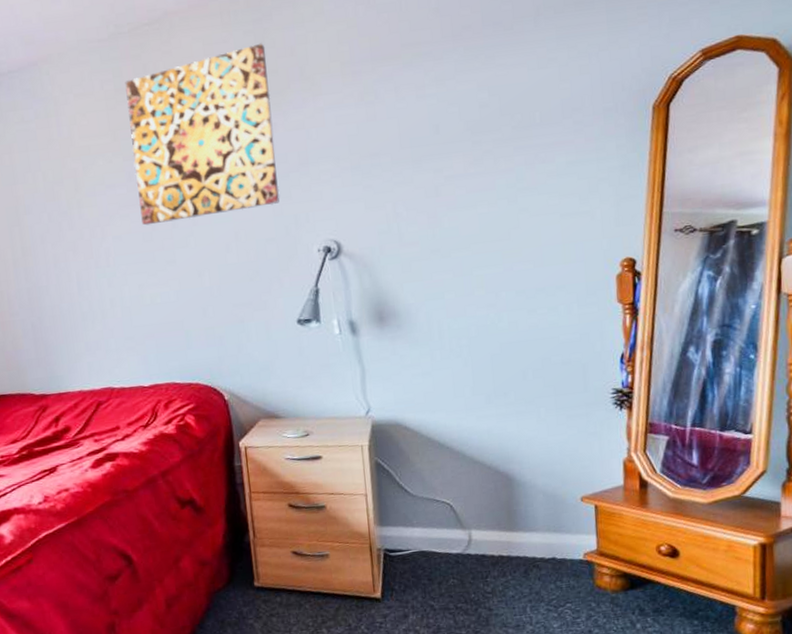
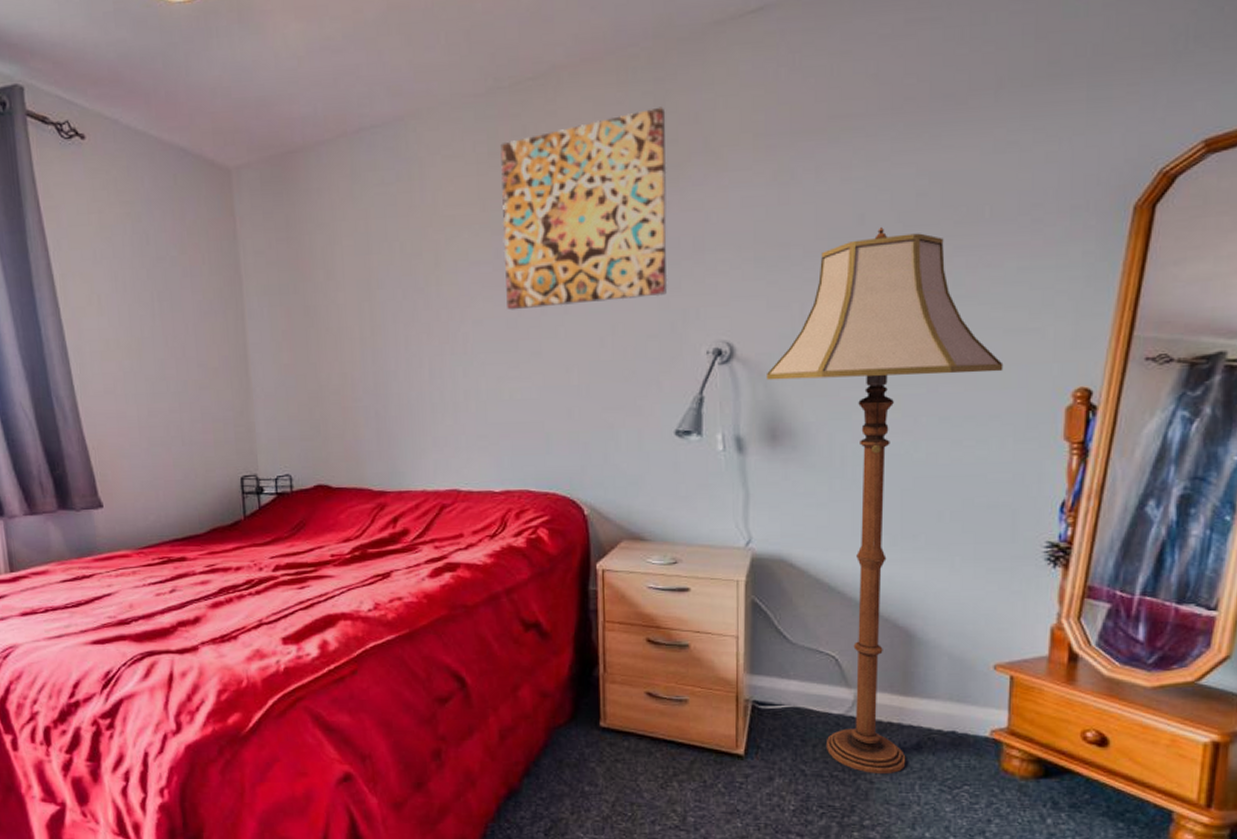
floor lamp: none [370,134,564,602] -> present [767,226,1004,775]

